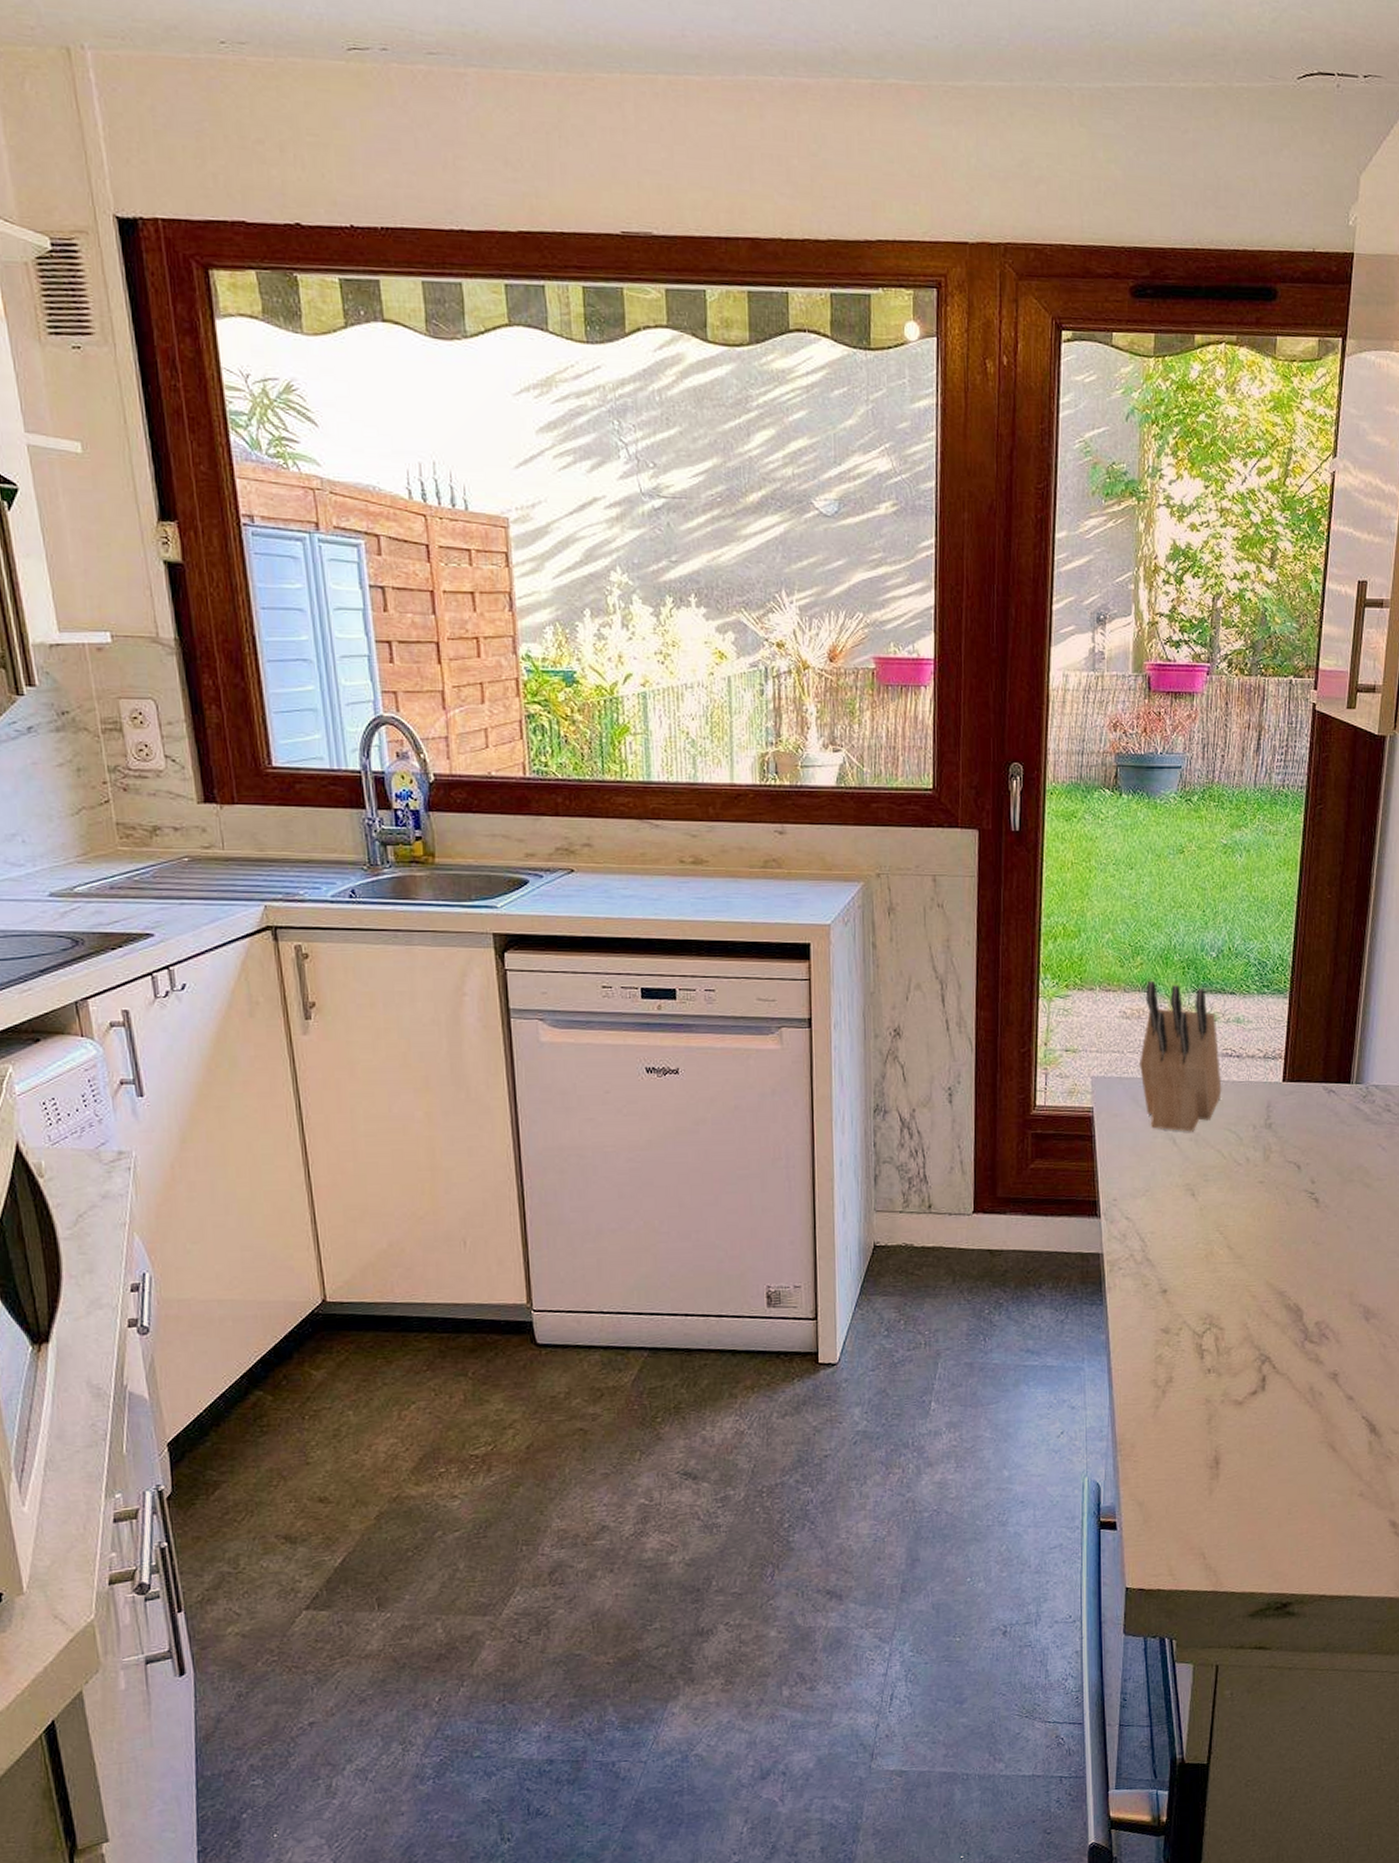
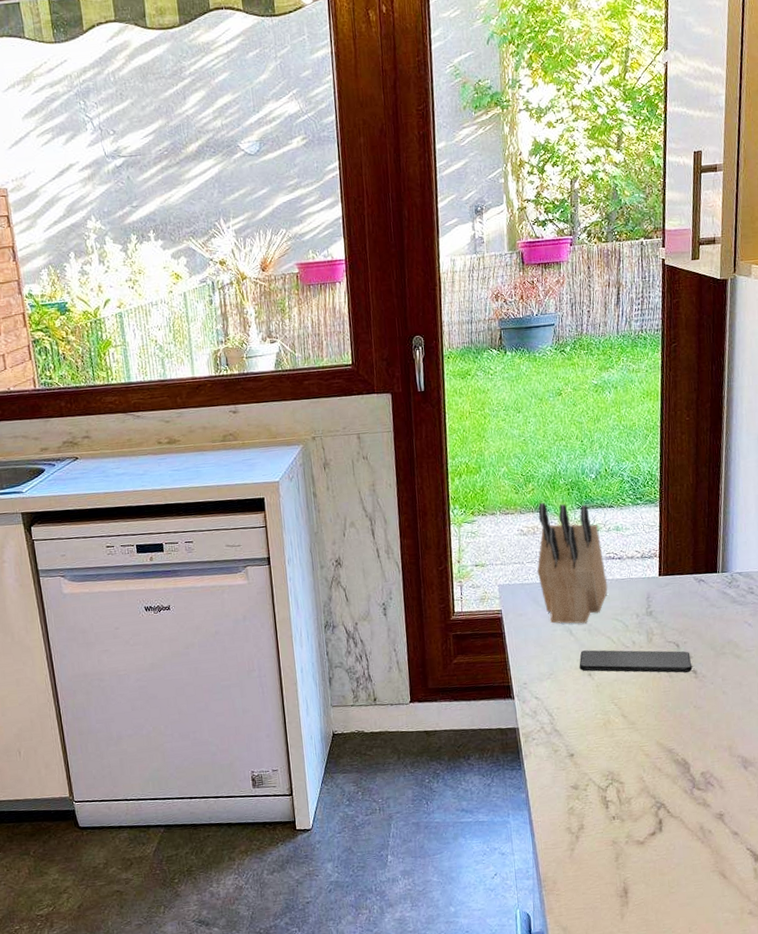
smartphone: none [1181,1164,1313,1201] -> present [579,650,692,673]

